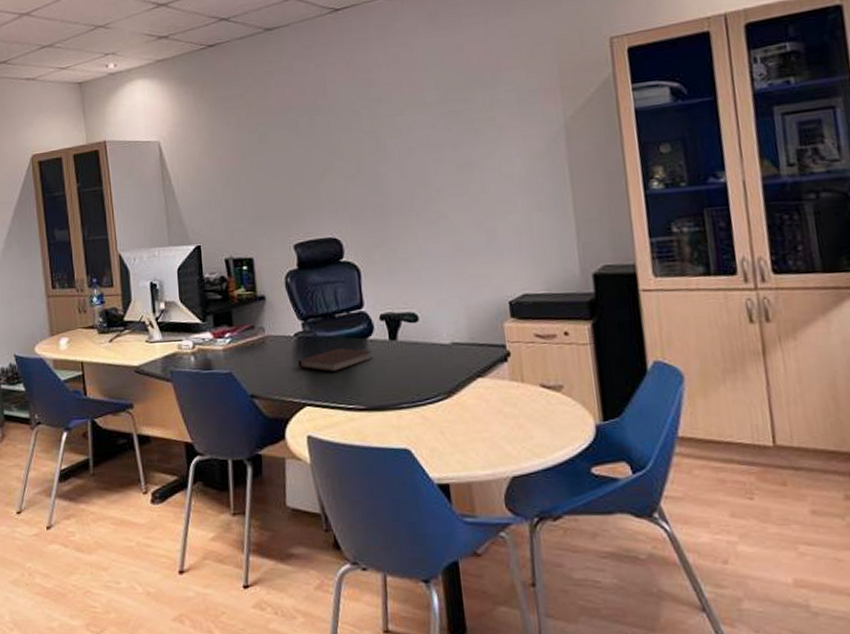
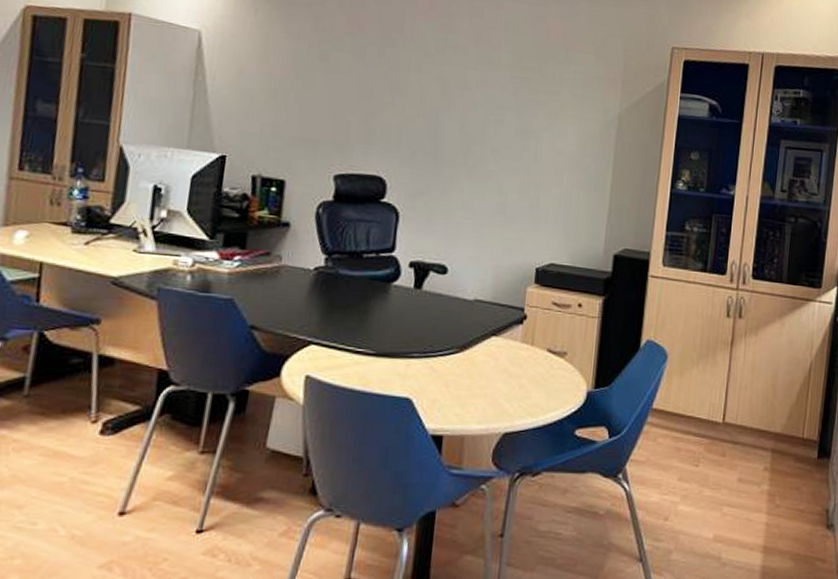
notebook: present [297,348,372,373] -> none [311,289,394,313]

